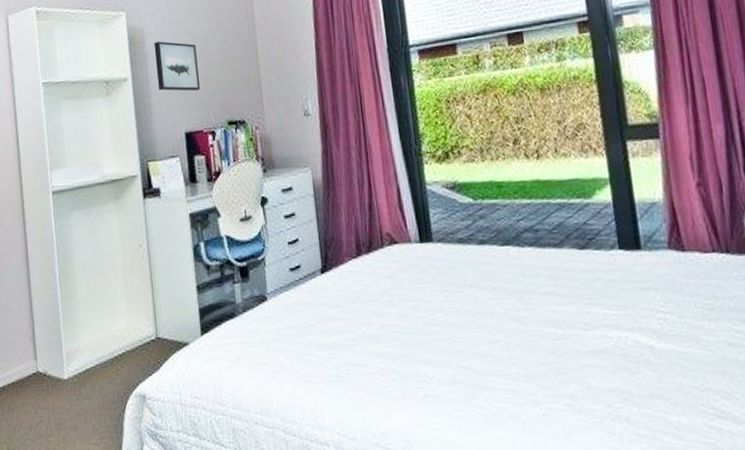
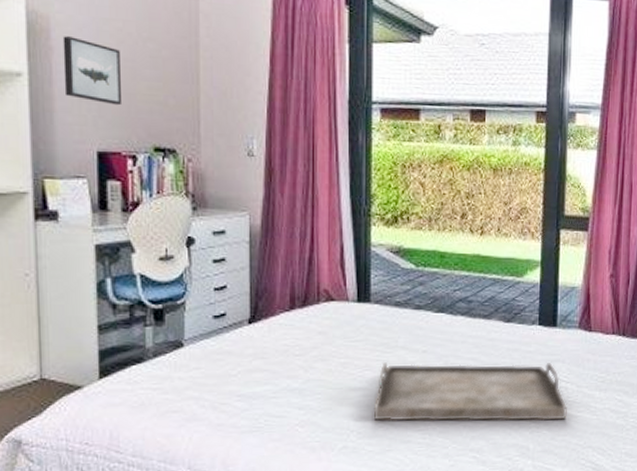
serving tray: none [450,291,673,366] -> present [374,362,567,421]

